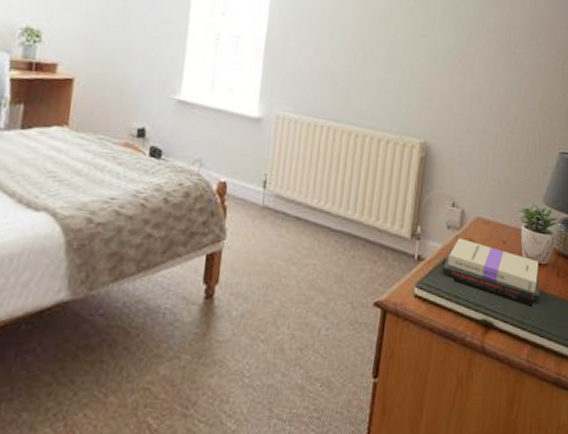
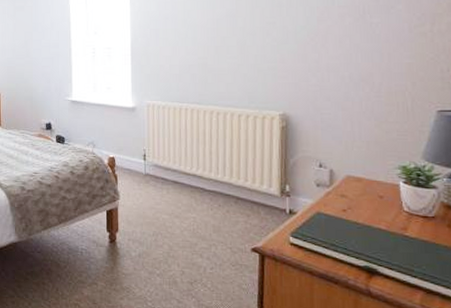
books: present [442,238,540,308] -> none [316,194,429,257]

